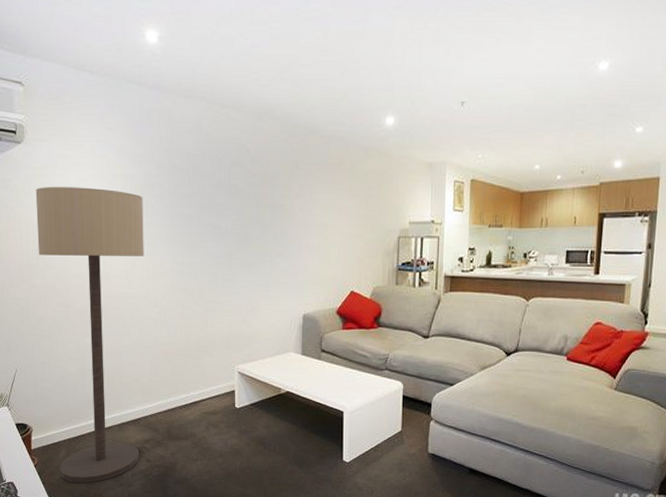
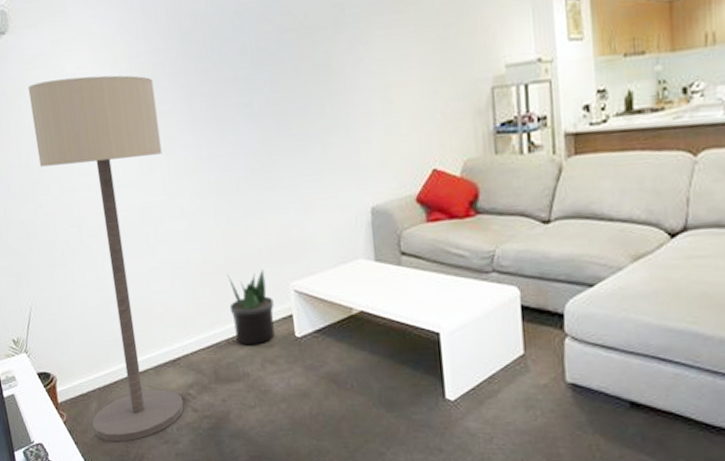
planter: none [185,354,221,412] -> present [227,269,275,345]

